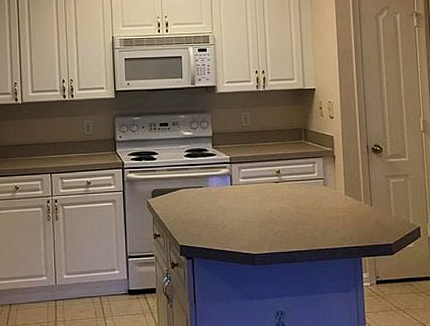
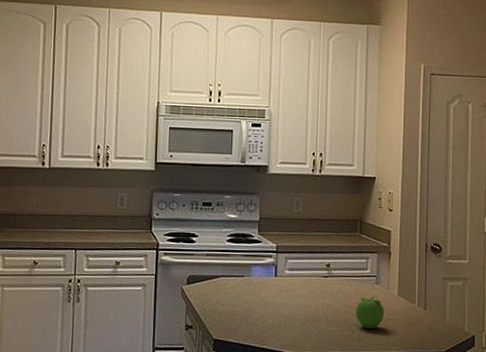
fruit: none [307,197,334,227] -> present [356,296,384,329]

